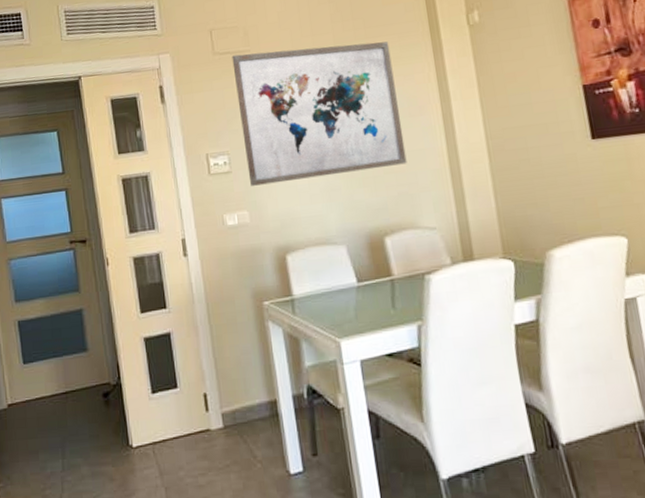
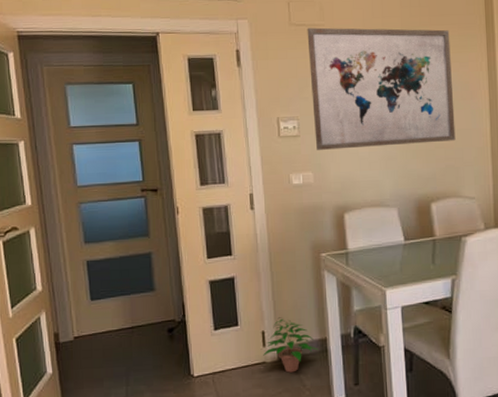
potted plant: none [206,377,269,442] -> present [263,317,319,373]

